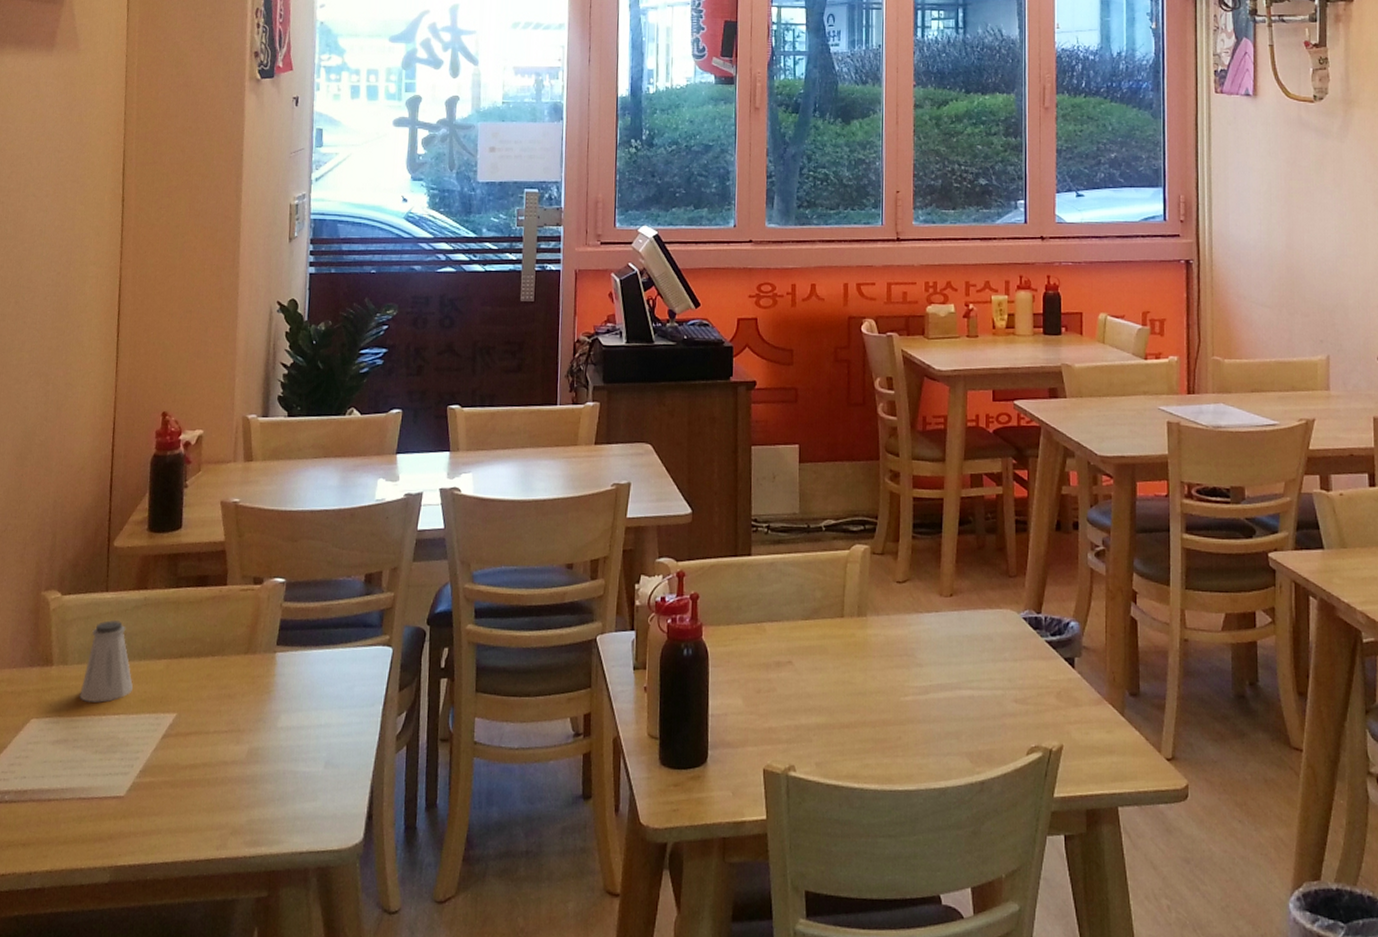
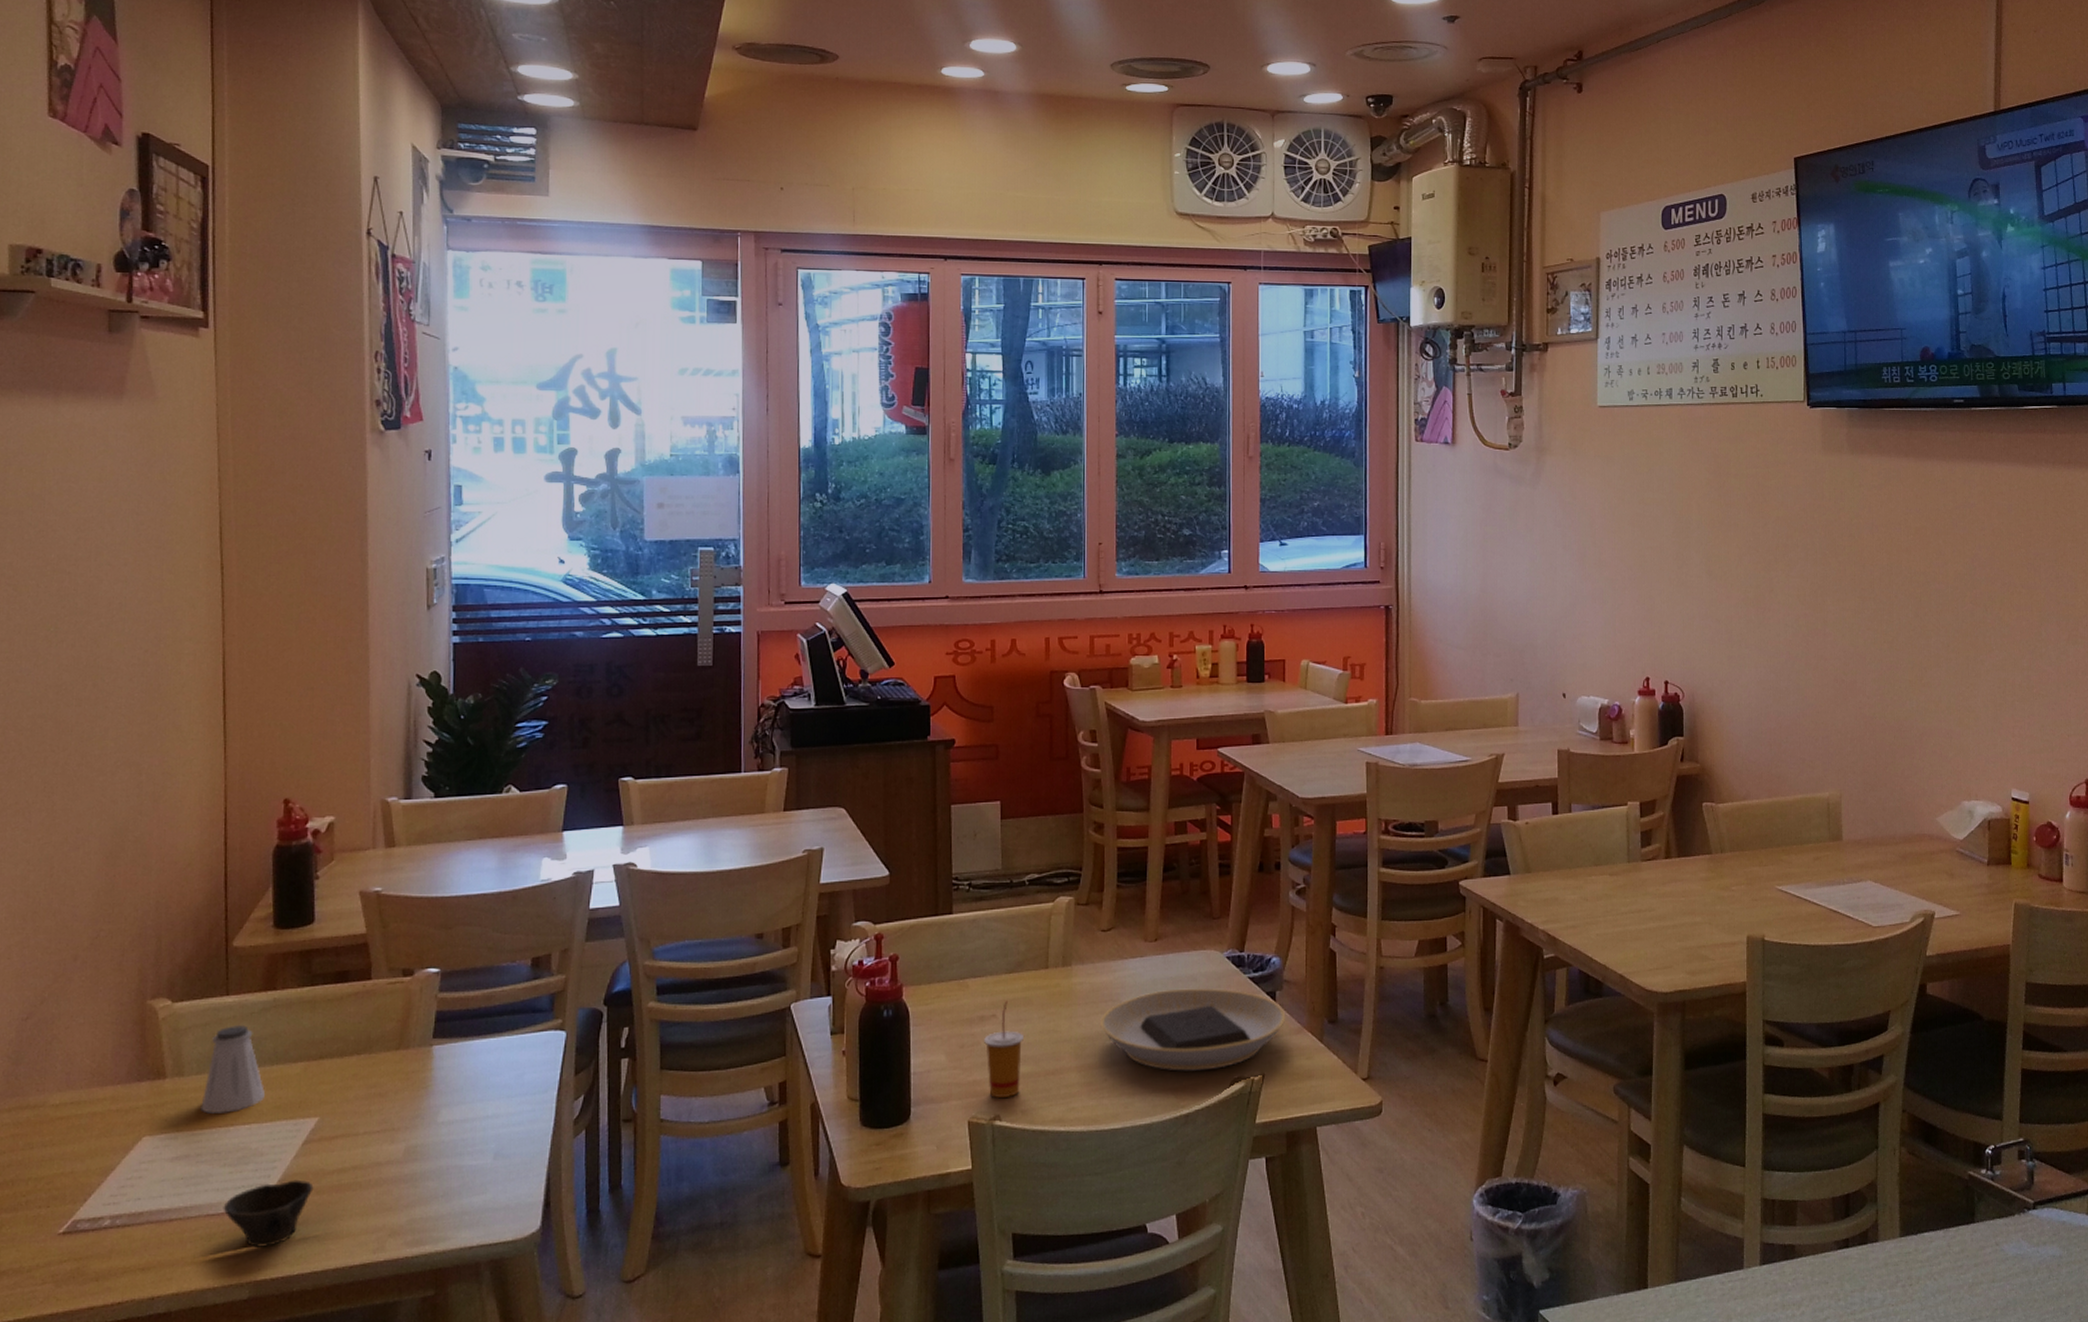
cup: none [92,771,169,834] -> present [223,1179,314,1247]
drinking cup: none [780,648,819,748] -> present [984,1001,1024,1099]
plate: none [895,648,1085,736] -> present [1100,988,1286,1071]

